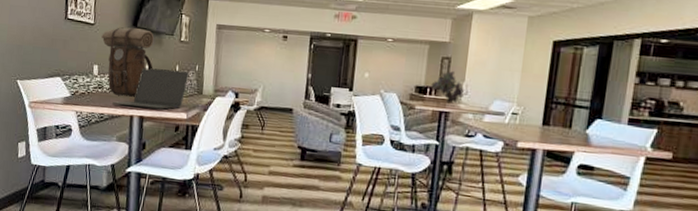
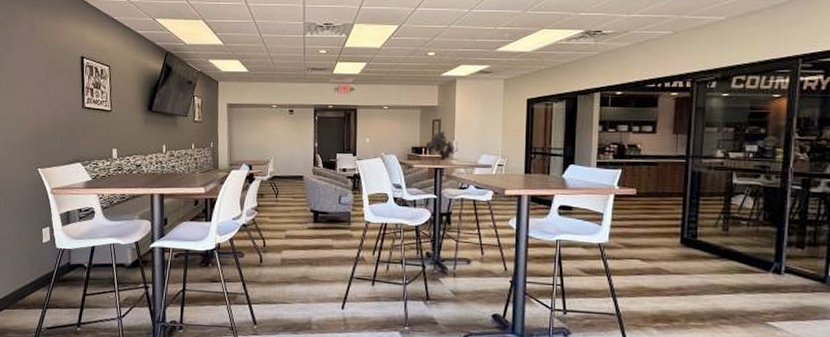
backpack: present [101,27,154,97] -> none [119,111,170,176]
laptop: present [112,67,190,110] -> none [133,148,205,186]

